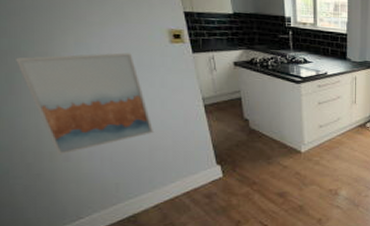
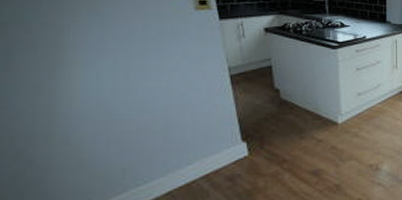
wall art: present [14,52,154,155] -> none [16,21,172,138]

